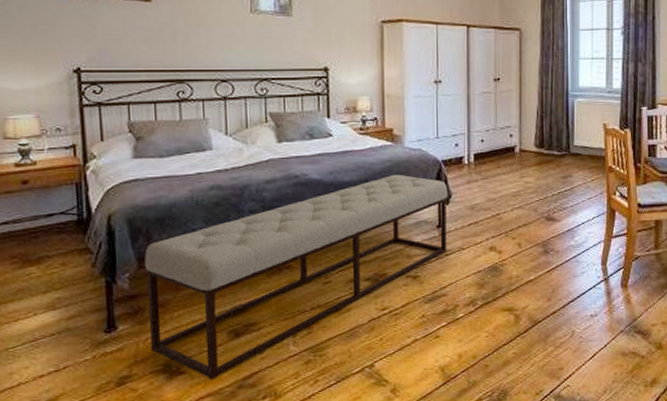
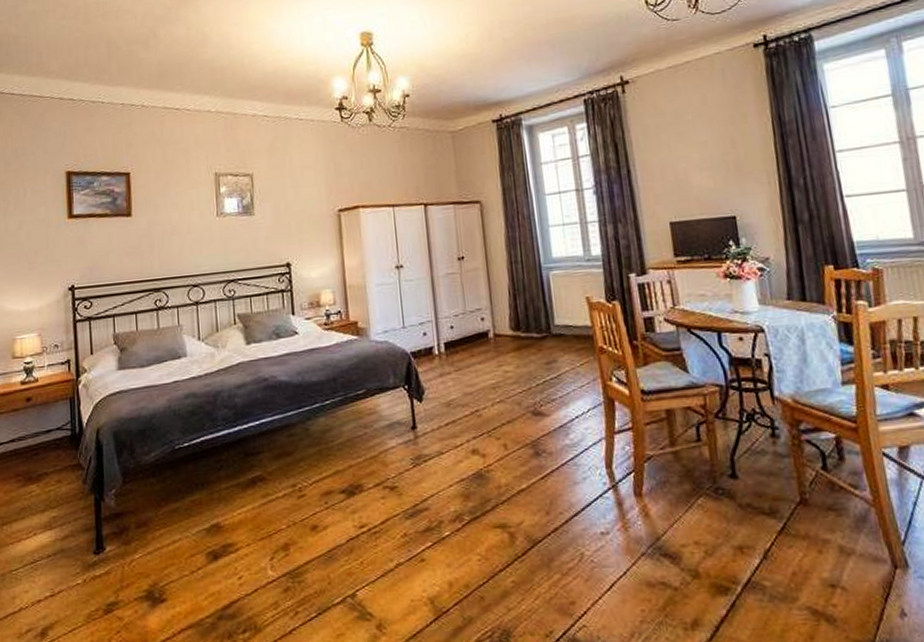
bench: present [145,174,447,380] -> none [129,370,425,608]

